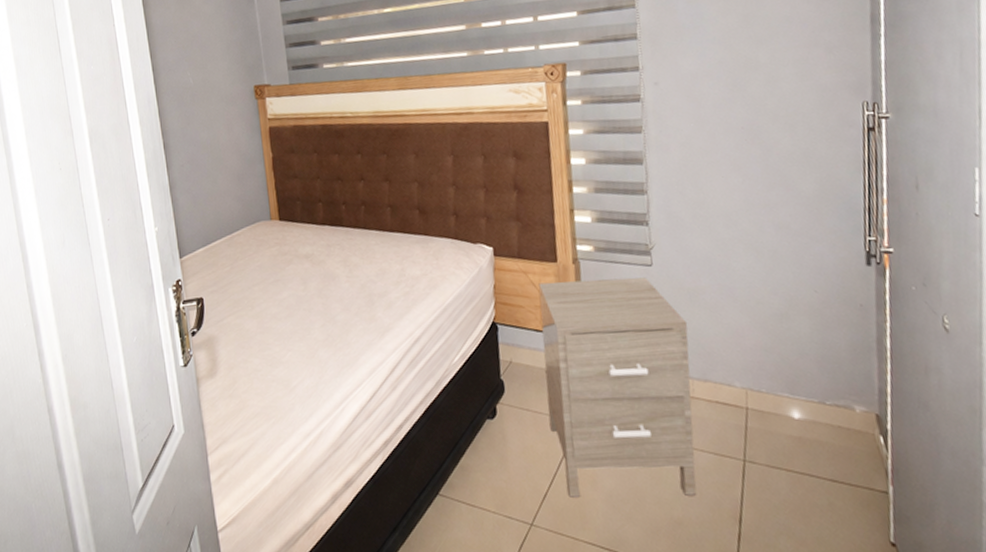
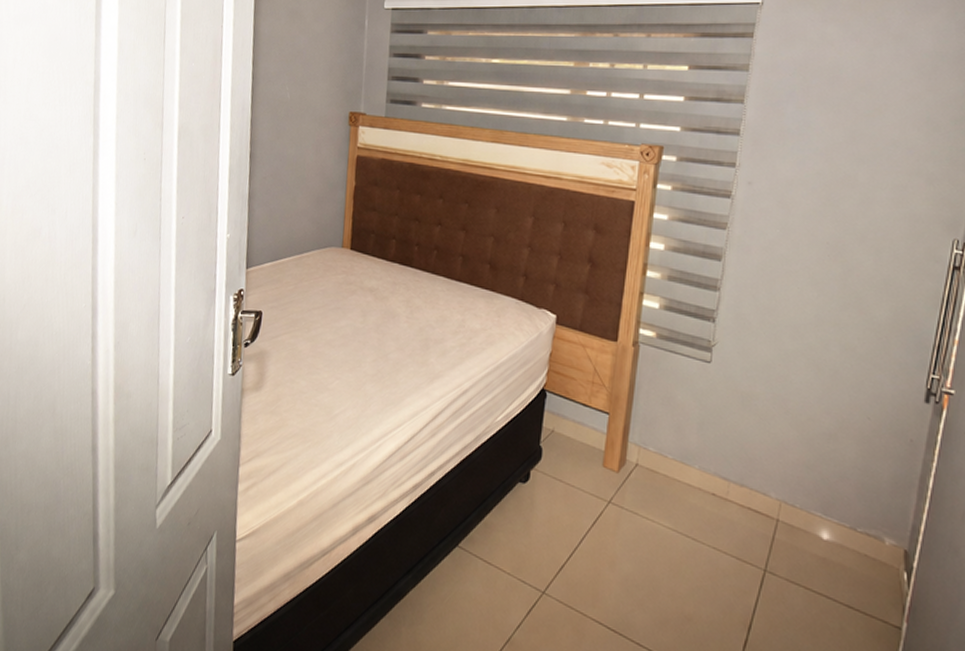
nightstand: present [538,277,697,498] -> none [579,359,735,595]

